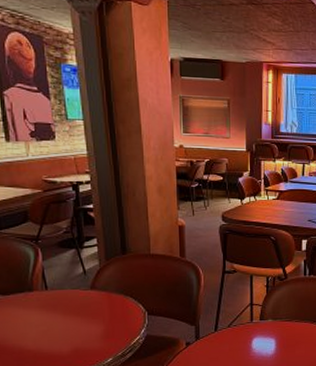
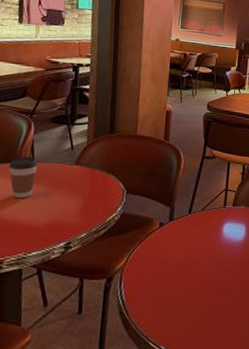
coffee cup: none [22,285,52,328] -> present [8,157,37,199]

